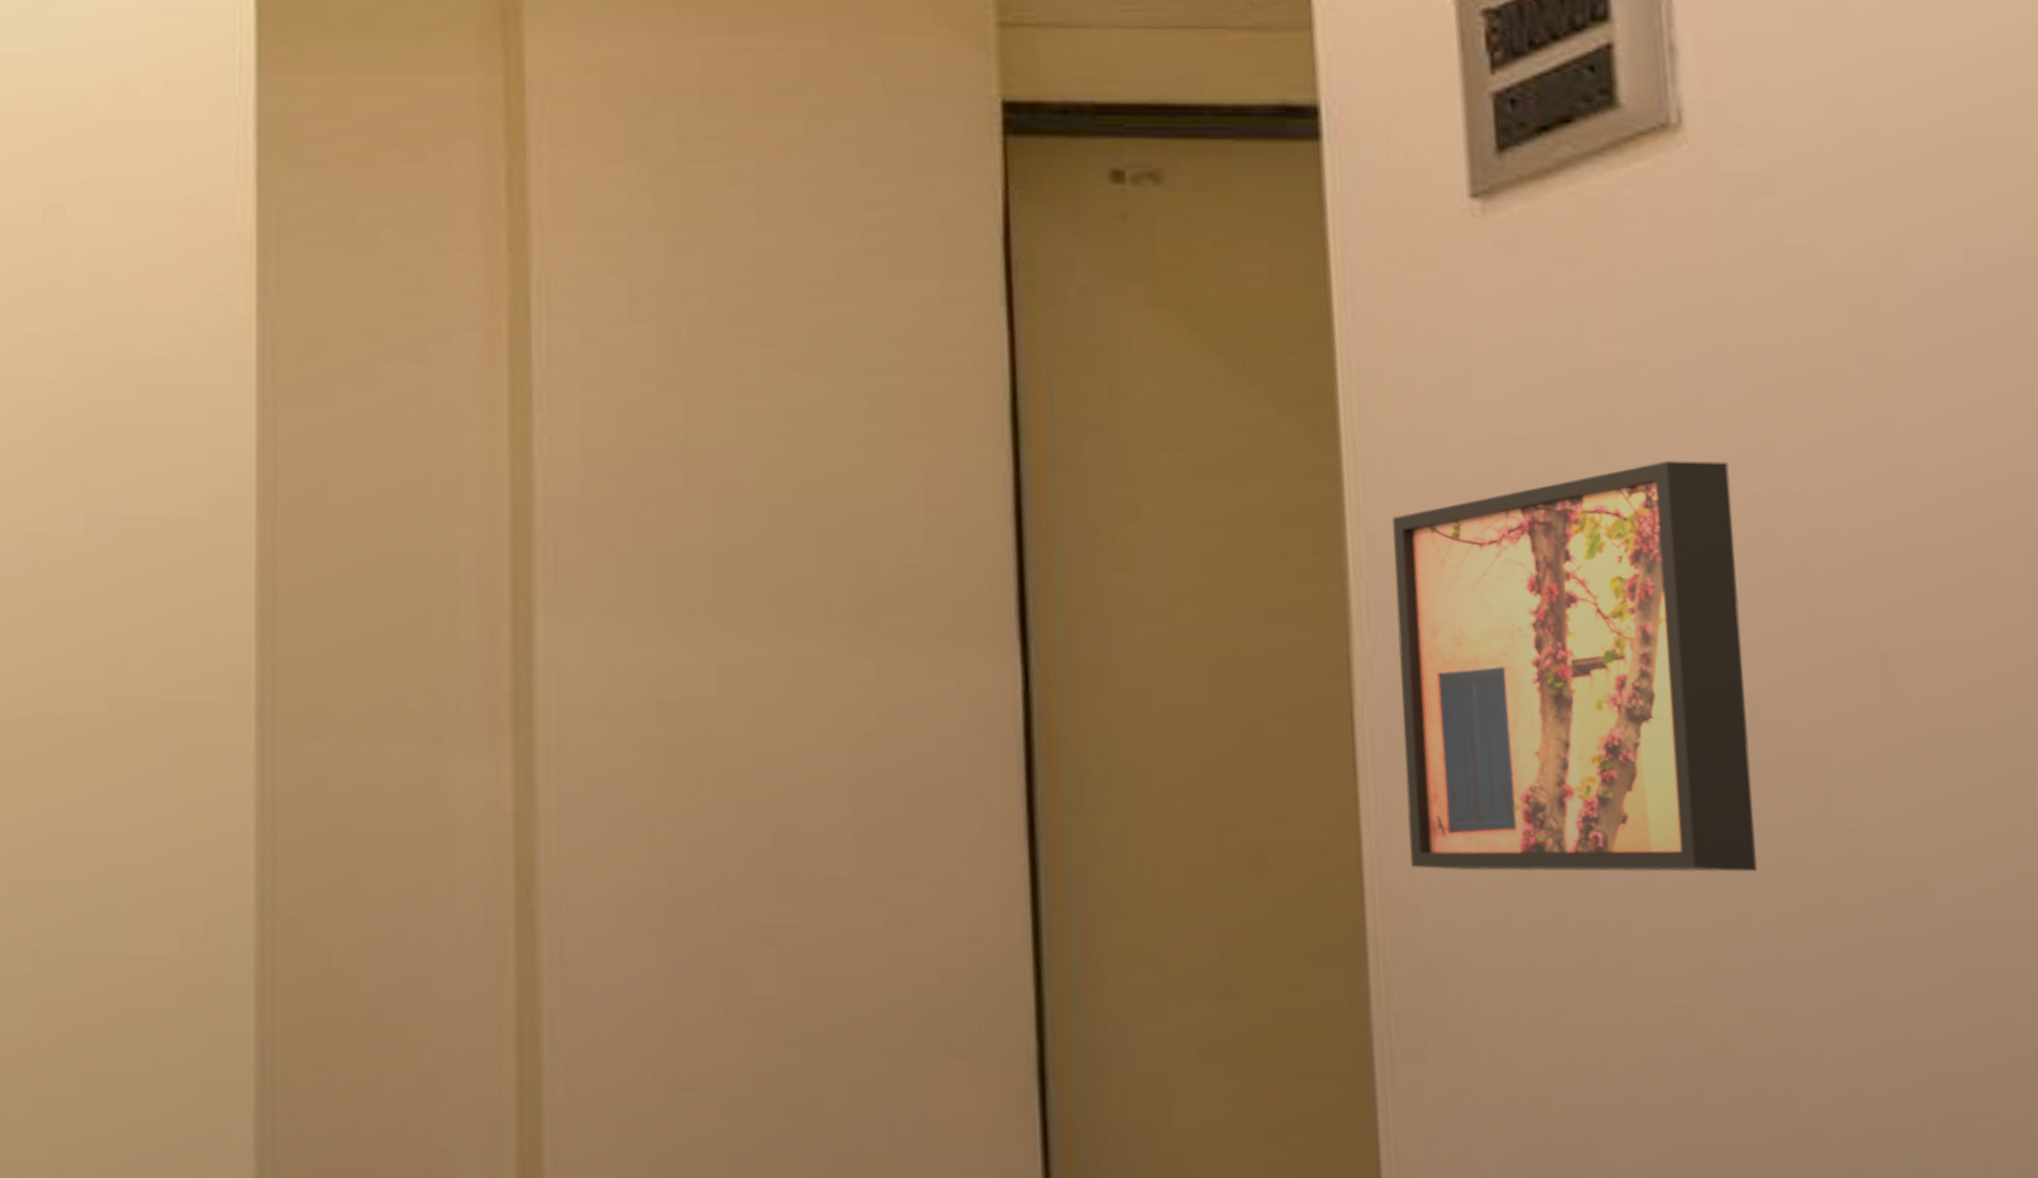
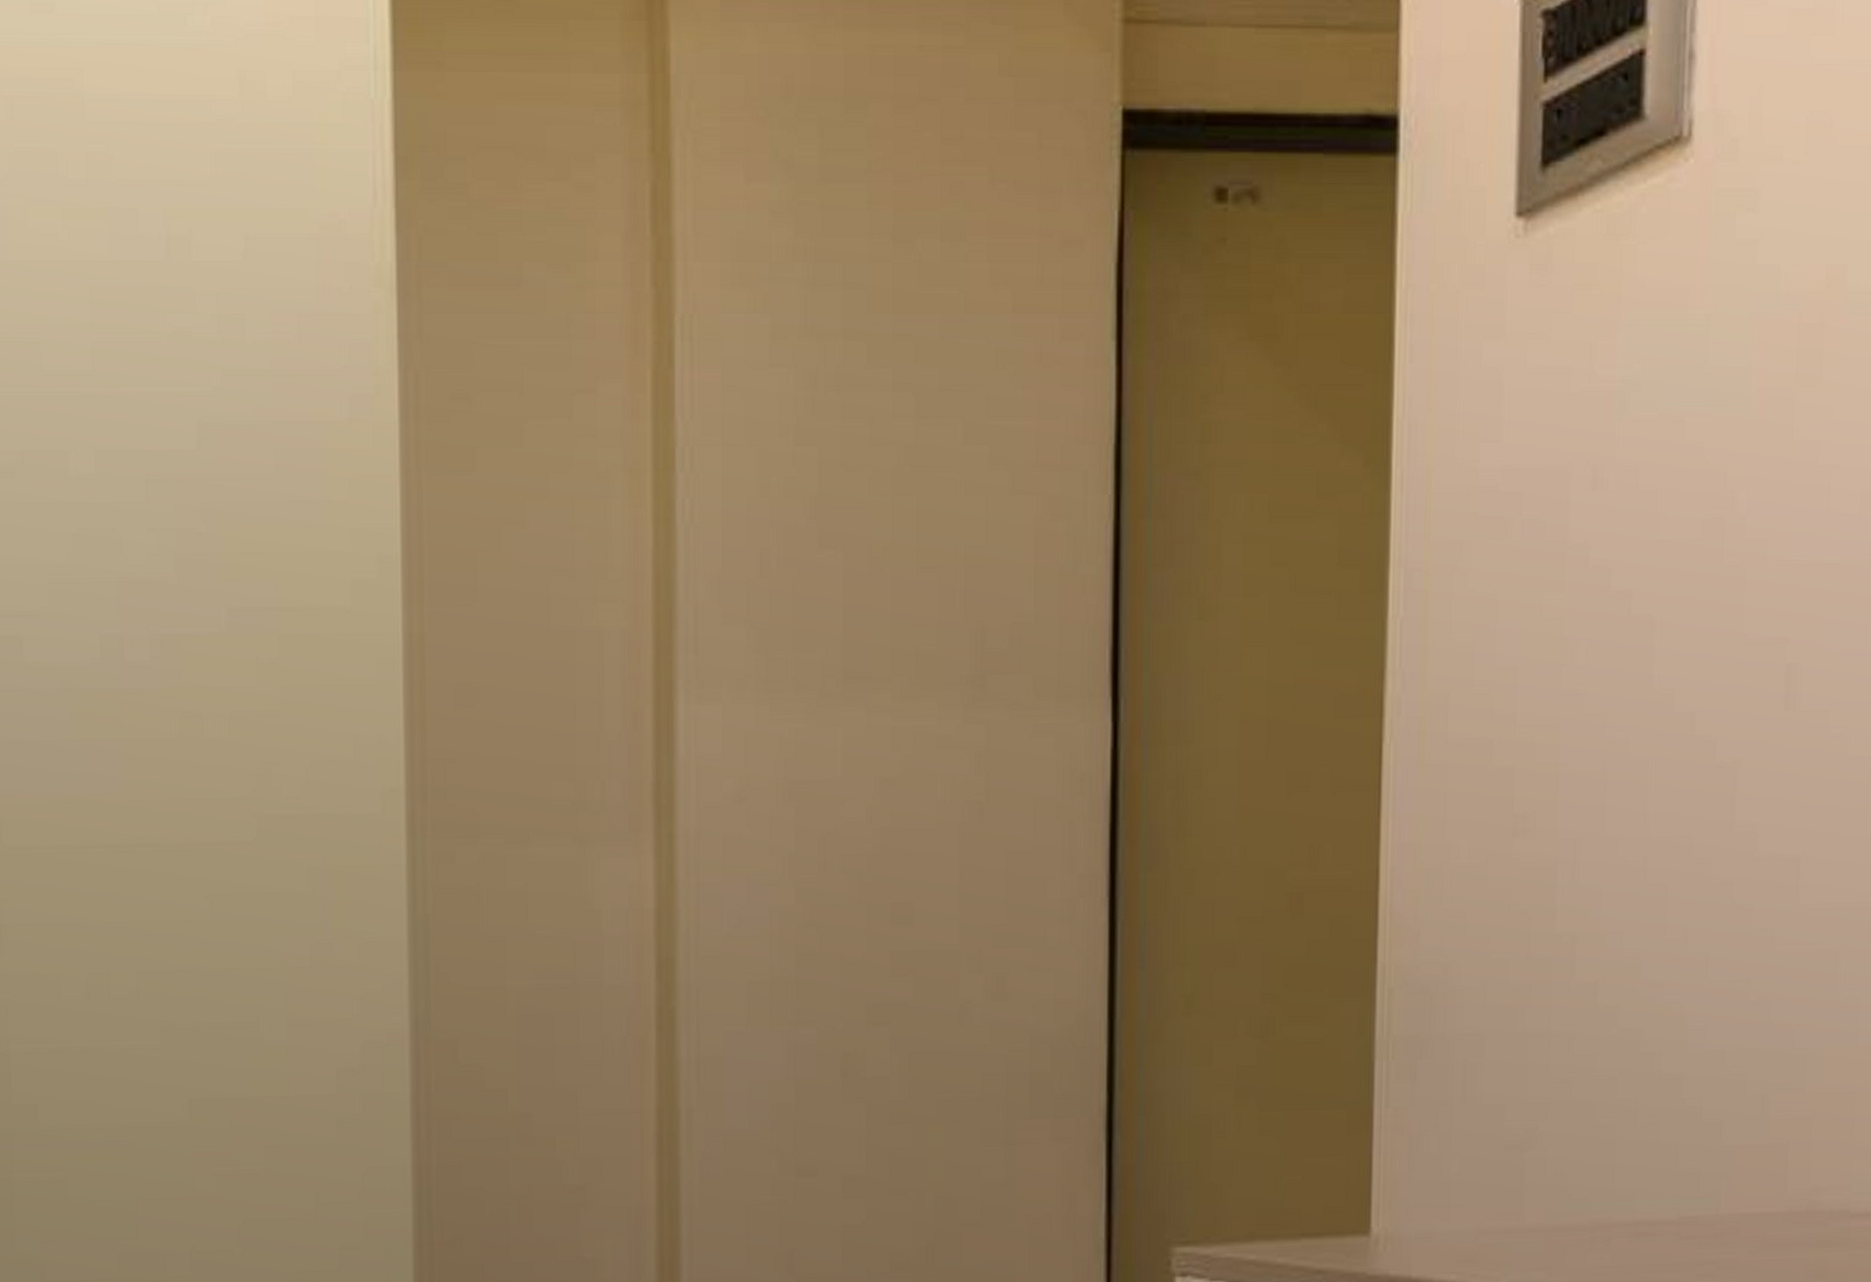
wall art: present [1392,460,1757,872] -> none [1416,485,1693,898]

